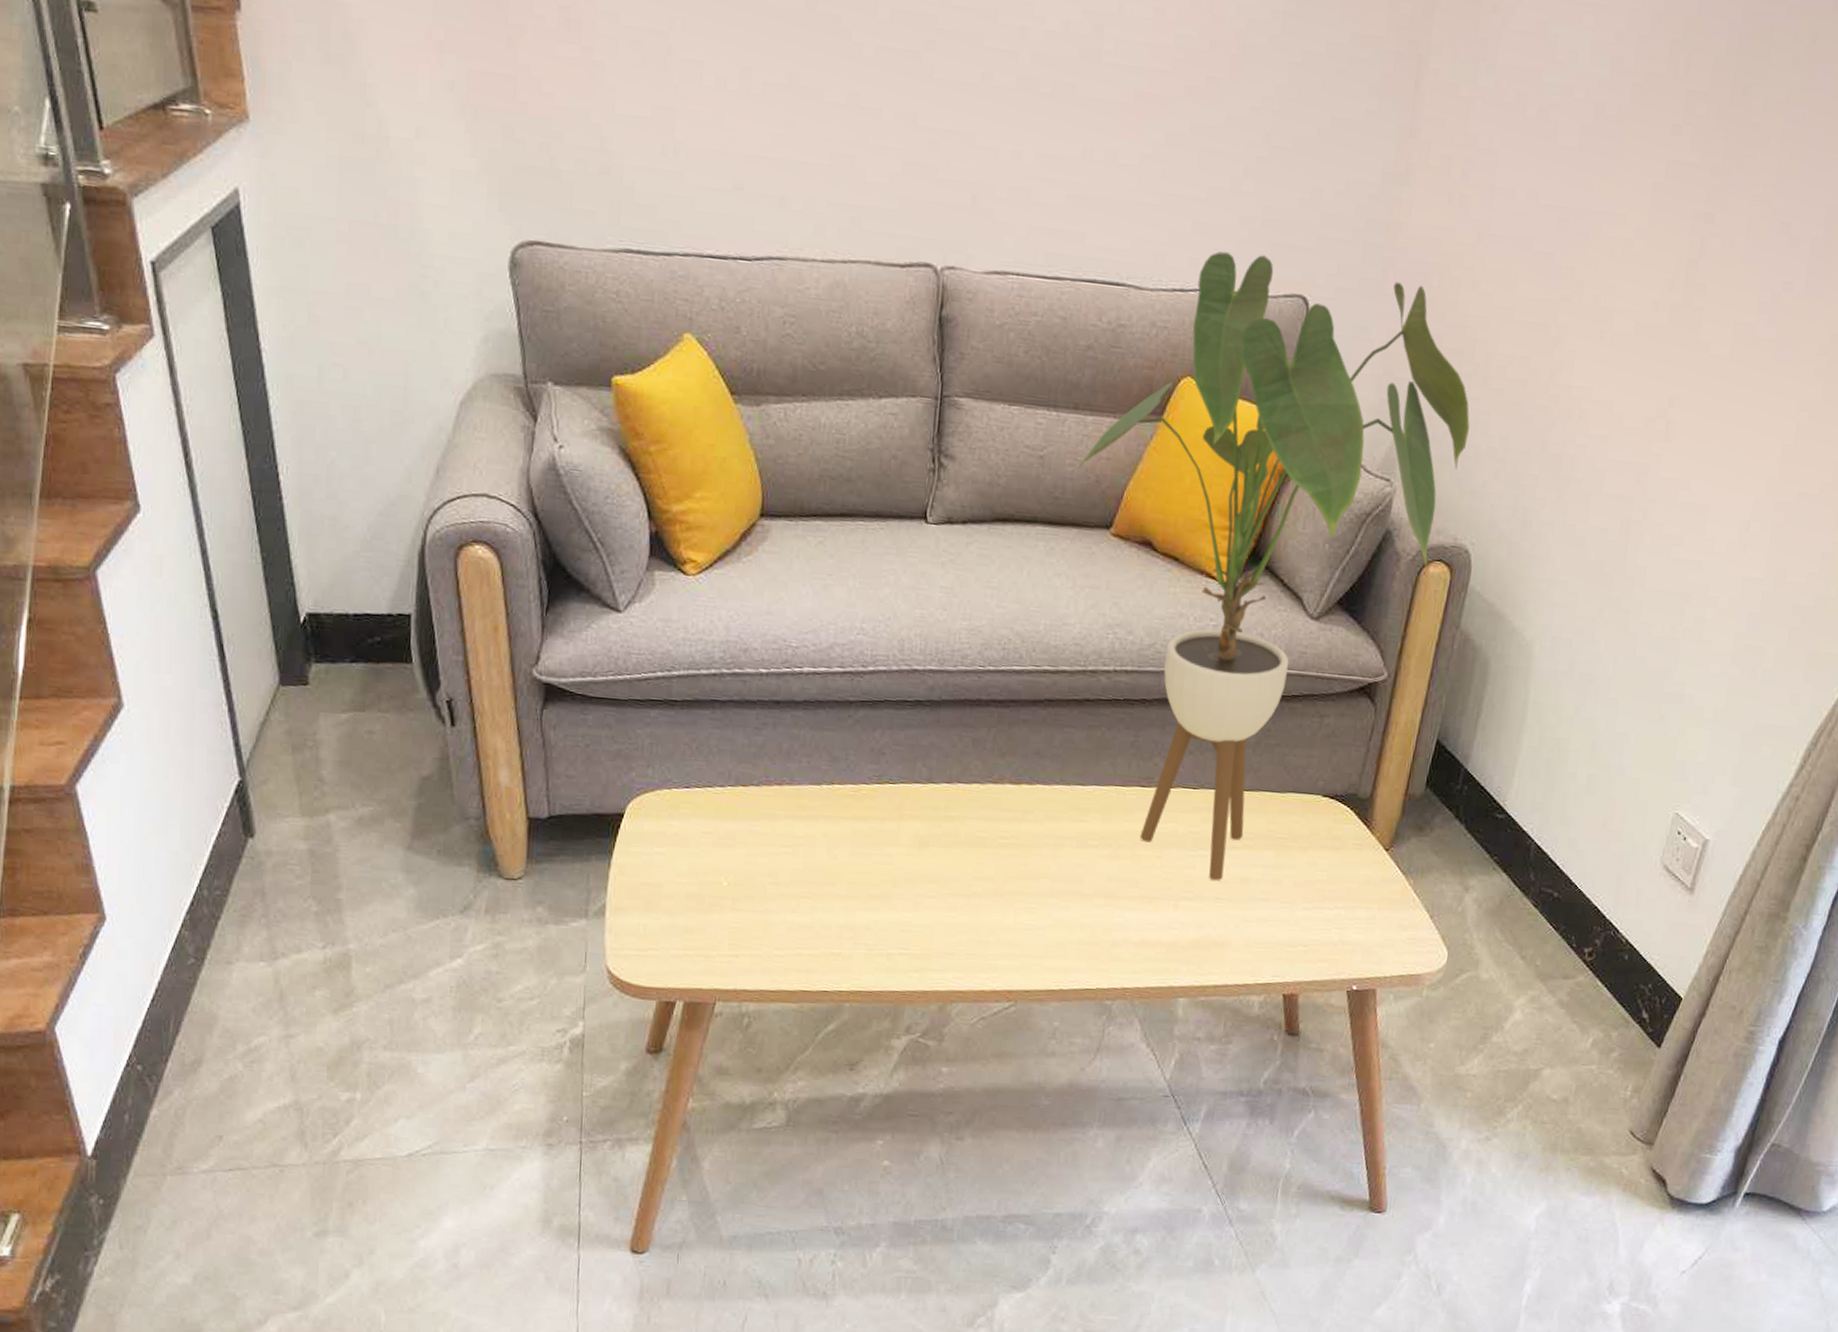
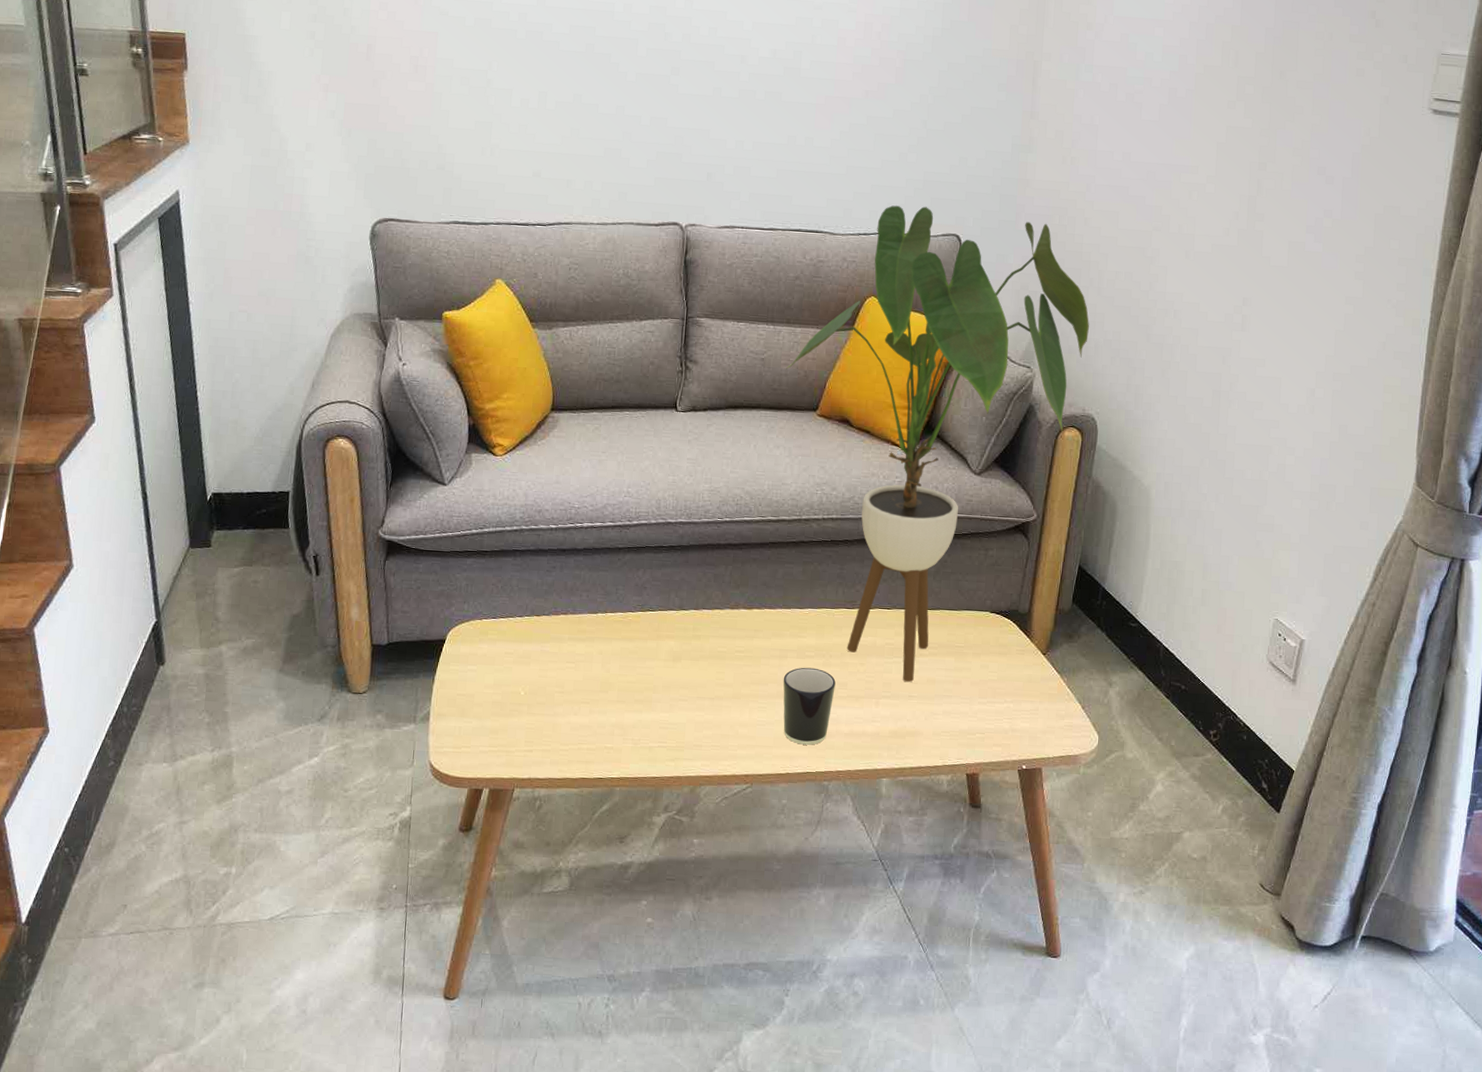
mug: none [1057,859,1125,956] -> present [783,667,836,745]

